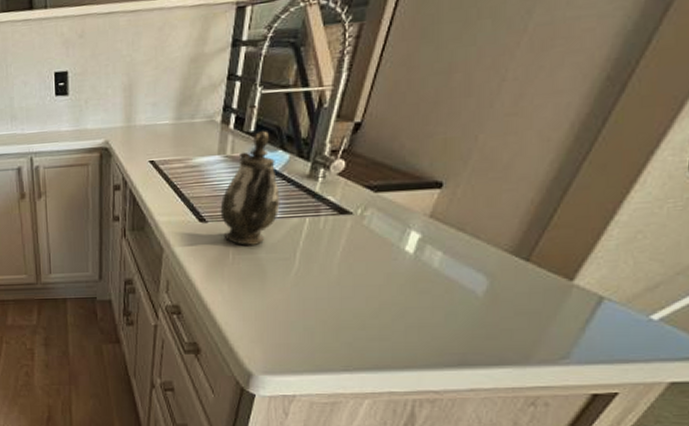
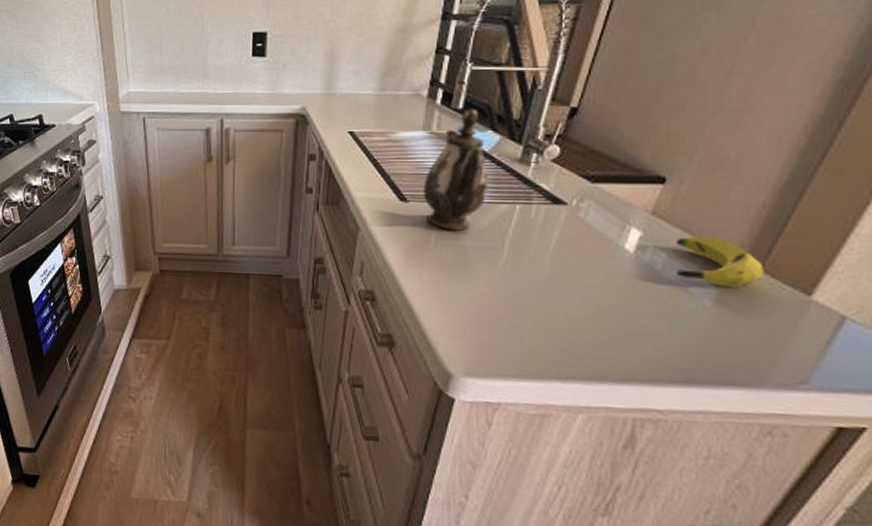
banana: none [452,234,531,278] -> present [676,237,764,287]

